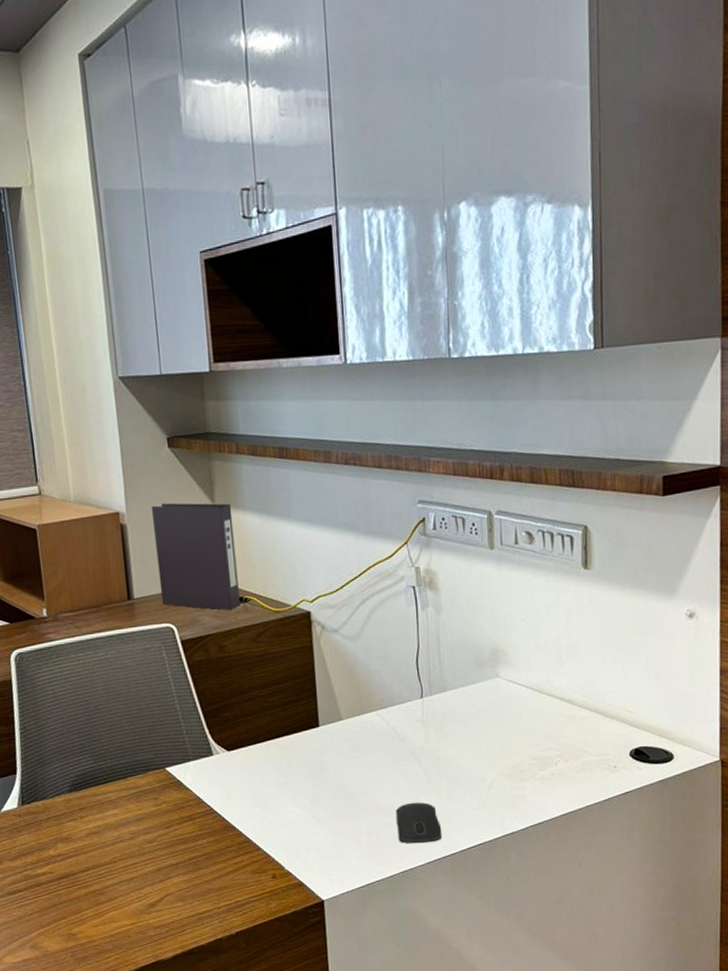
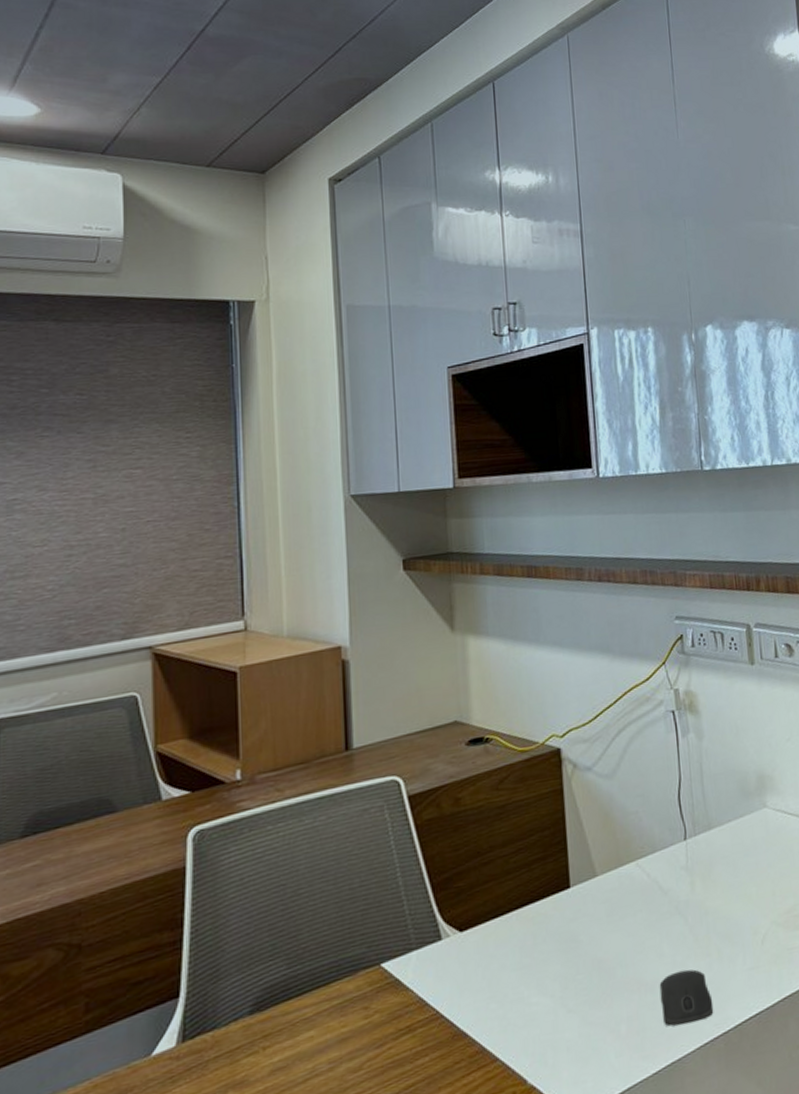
binder: present [151,502,240,611] -> none [379,630,480,755]

